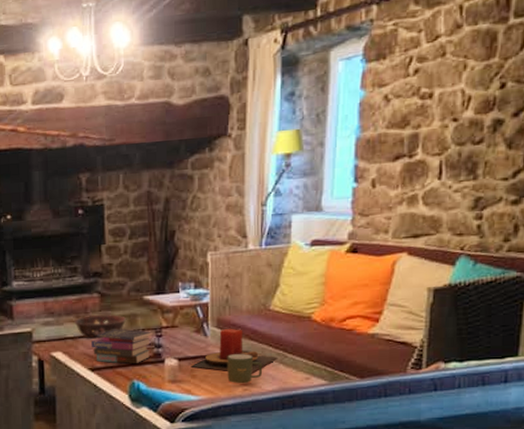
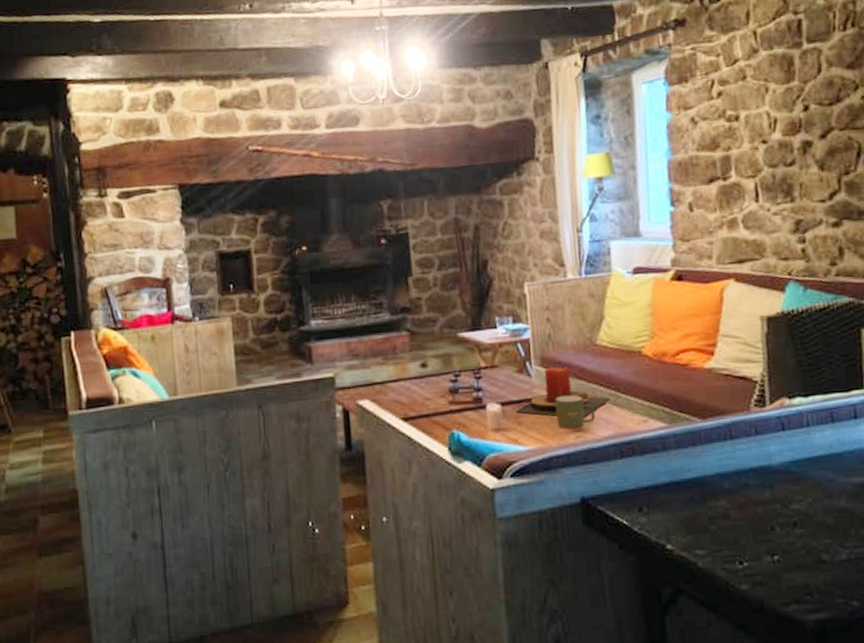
decorative bowl: present [74,314,127,339] -> none [382,354,441,384]
books: present [91,329,153,364] -> none [402,371,471,412]

